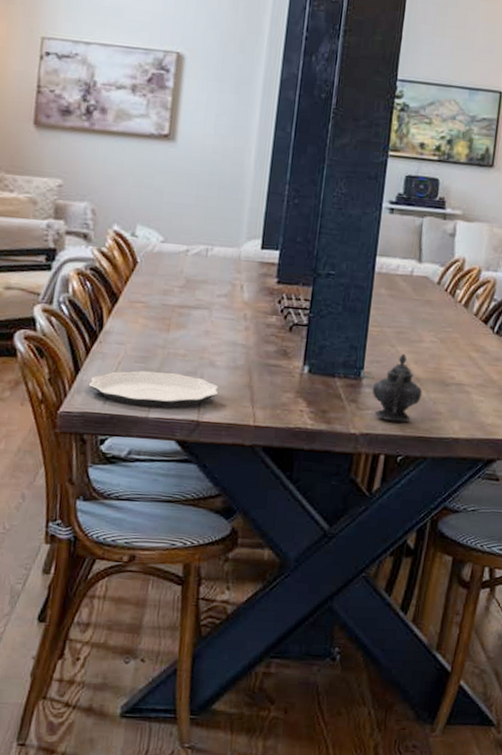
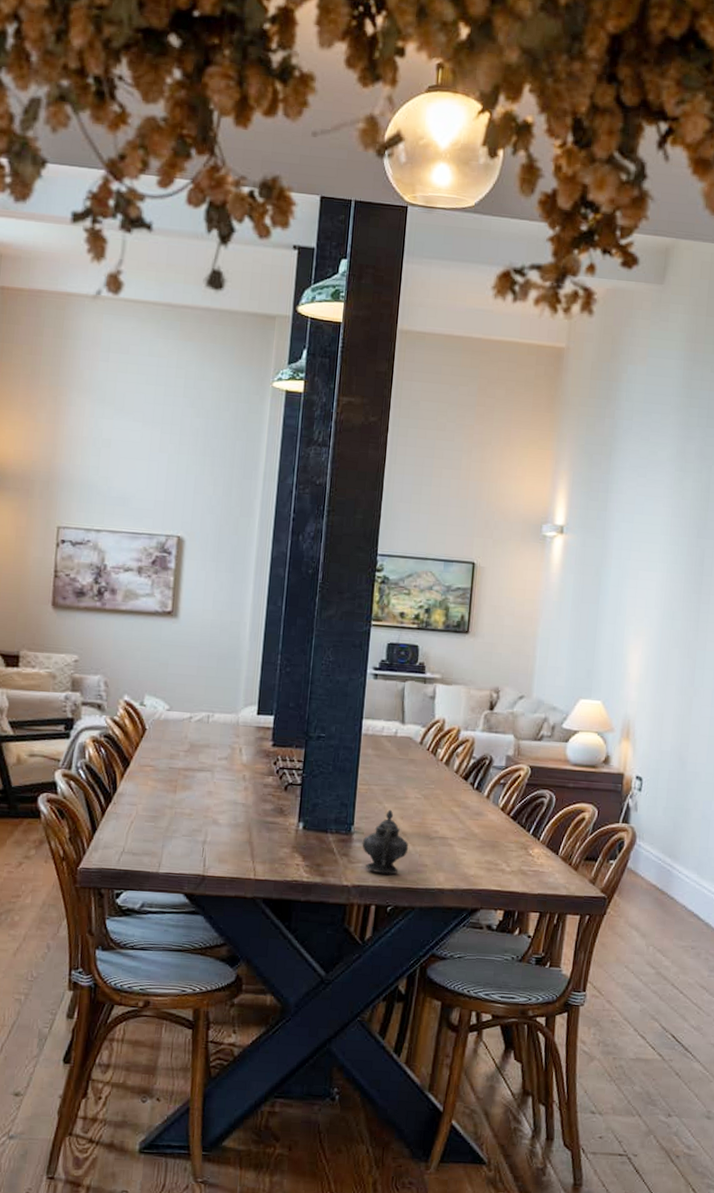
plate: present [88,370,219,408] -> none [104,829,222,864]

